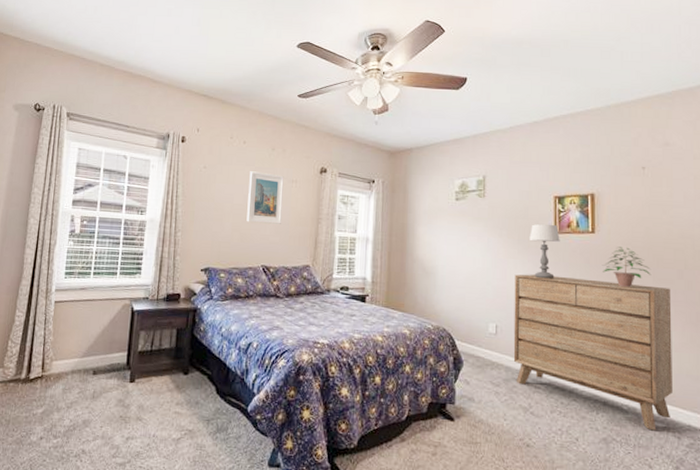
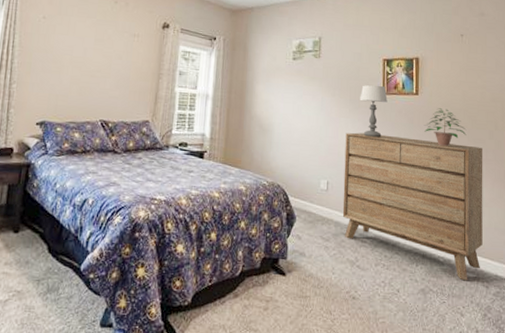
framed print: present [246,171,284,224] -> none [86,23,126,78]

